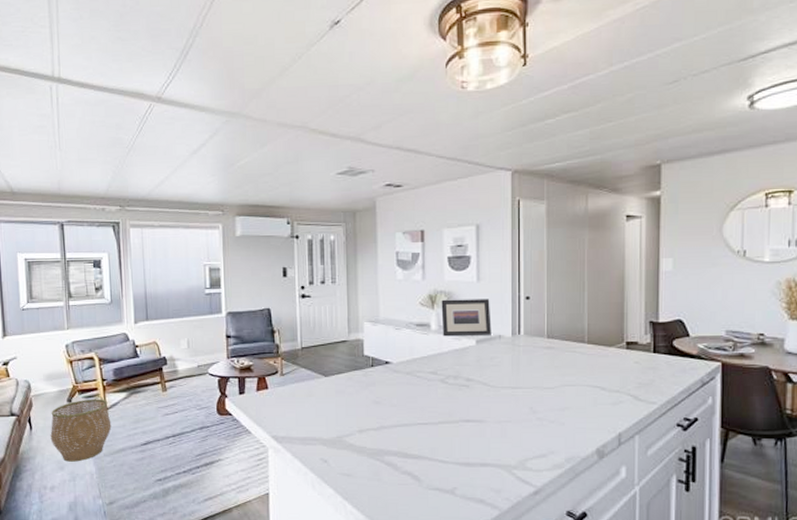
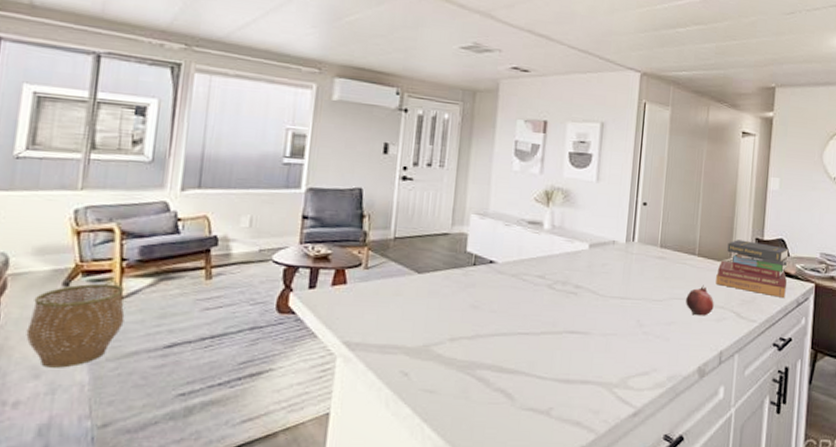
picture frame: present [441,299,491,337] -> none [555,197,608,240]
fruit: none [577,371,609,401] -> present [685,285,714,316]
books: none [609,324,689,378] -> present [716,240,789,298]

